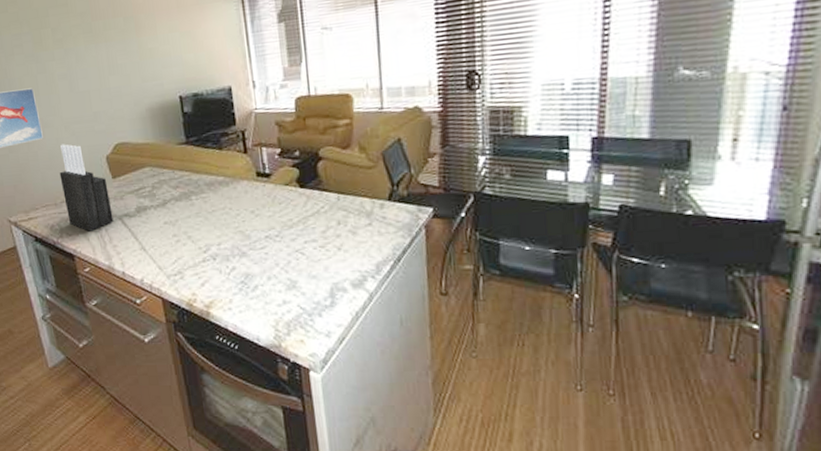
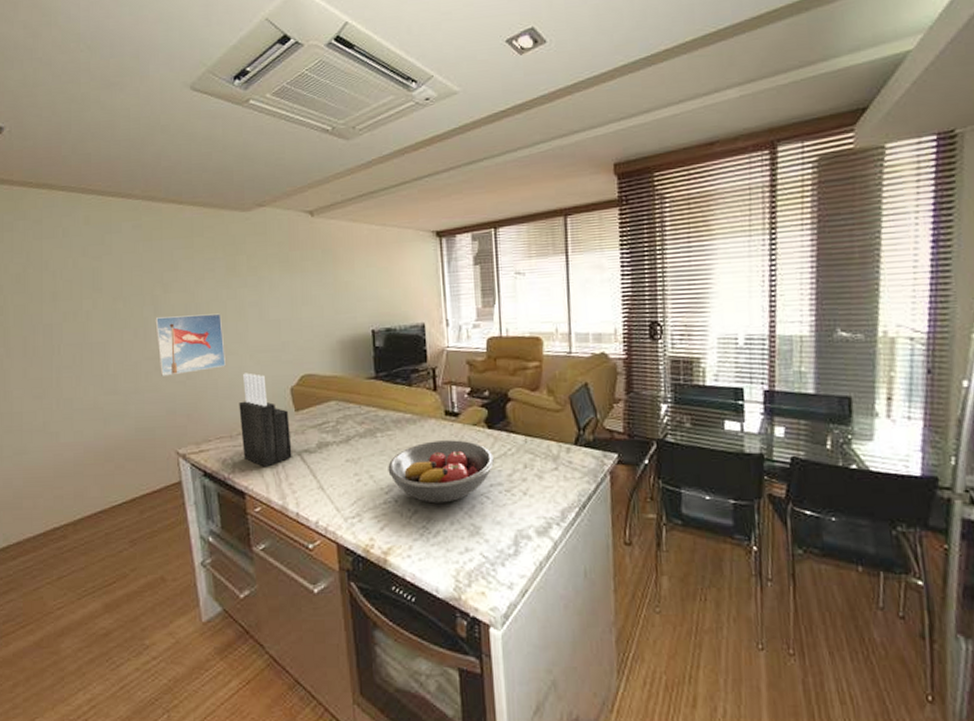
fruit bowl: none [204,200,308,261] -> present [388,440,495,504]

